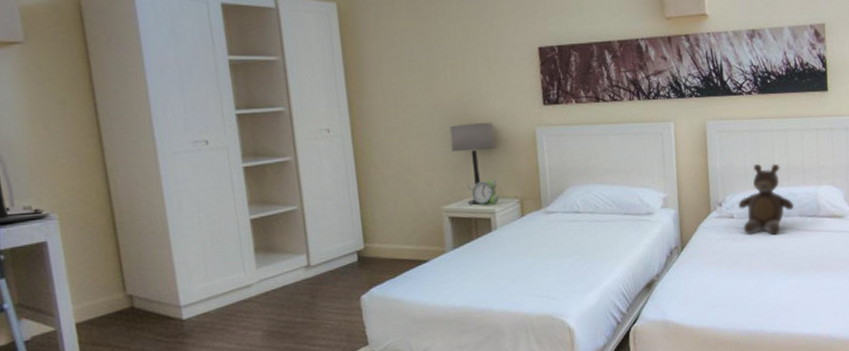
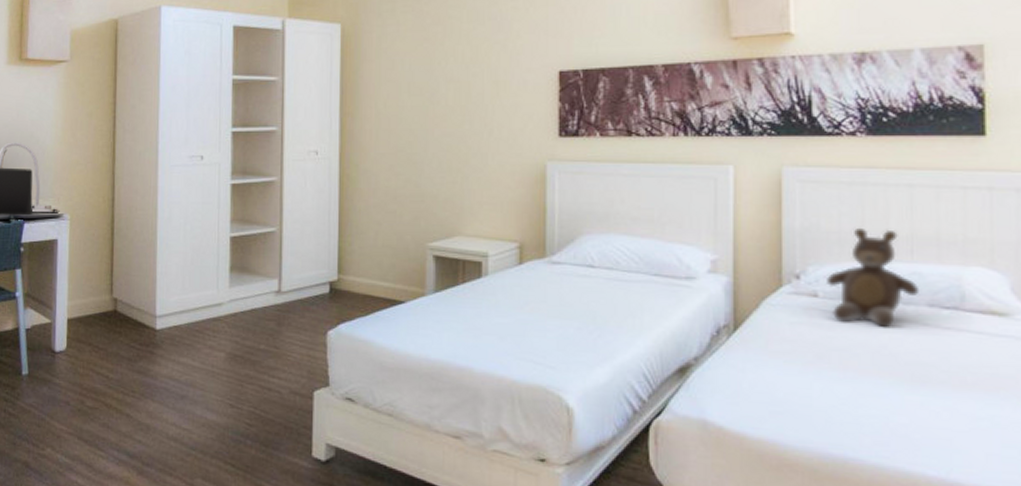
table lamp: present [449,123,496,205] -> none [444,152,496,245]
alarm clock: present [467,178,502,206] -> none [458,216,499,247]

